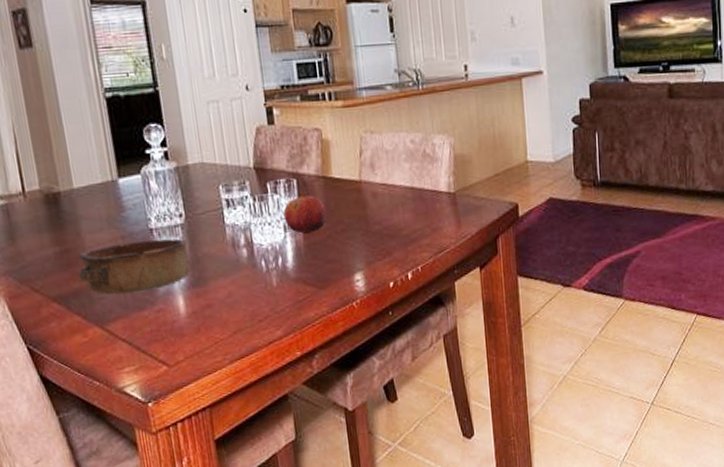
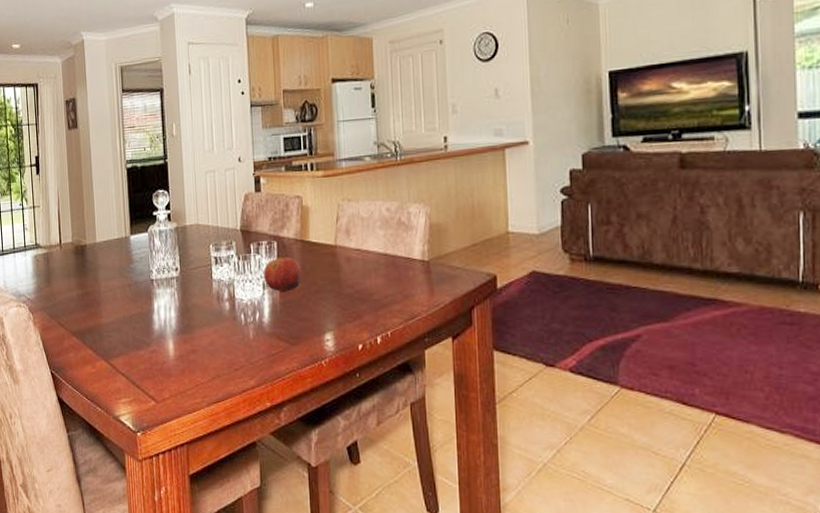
bowl: present [77,238,191,295] -> none [93,289,181,334]

